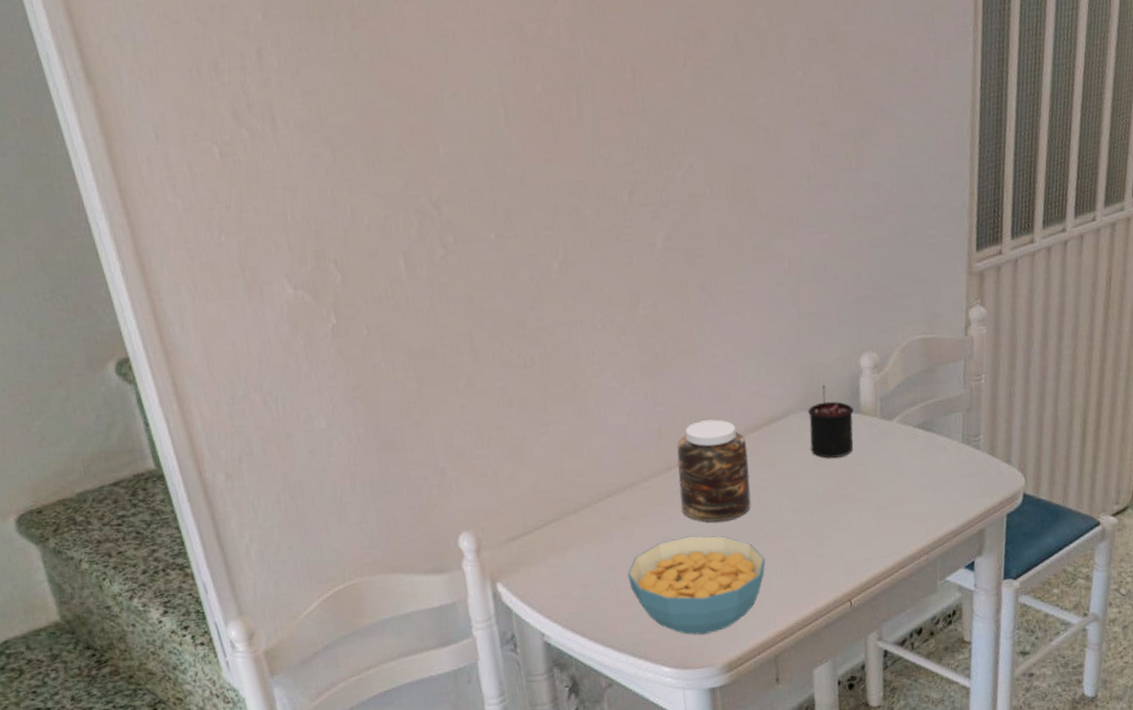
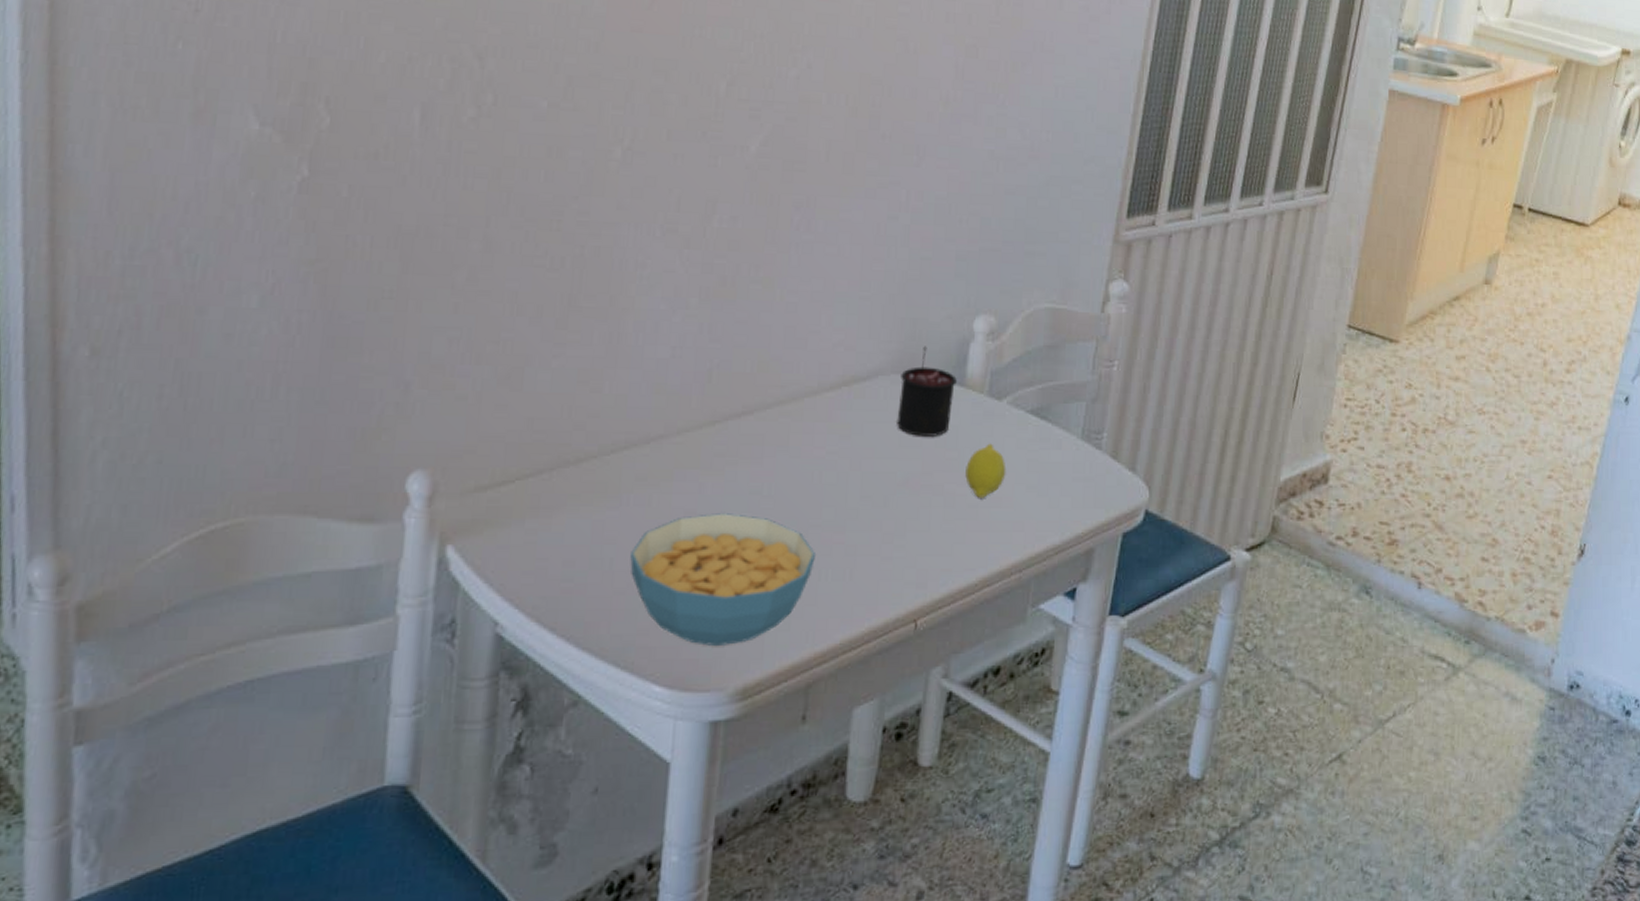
jar: present [677,419,751,522] -> none [719,368,818,498]
fruit: none [871,456,905,501] -> present [965,443,1007,498]

